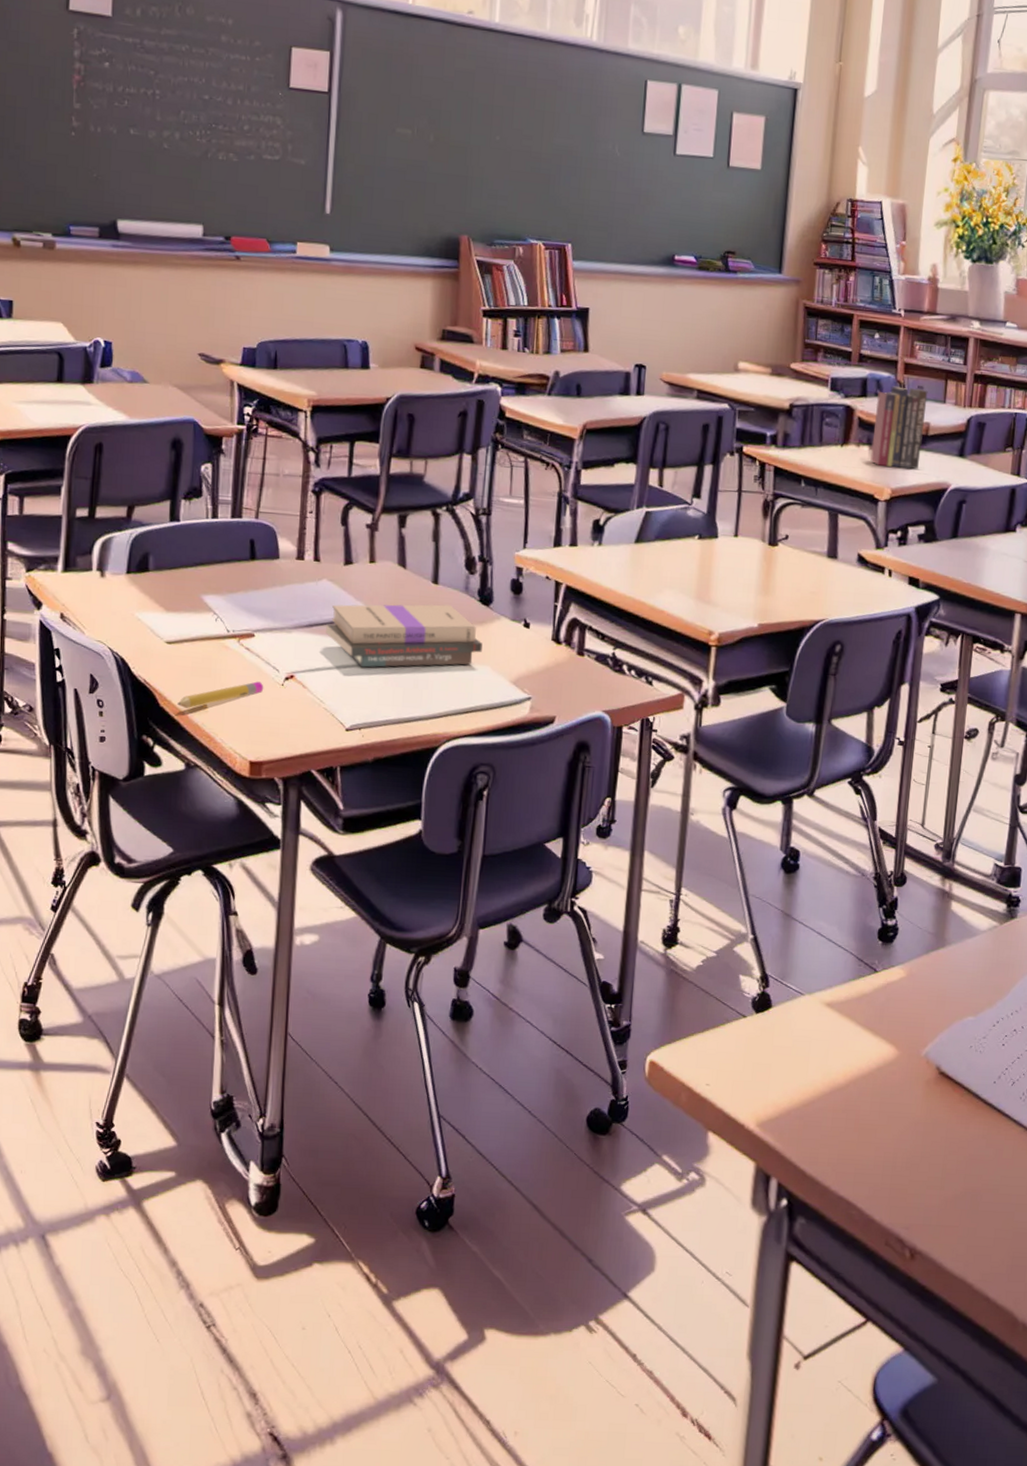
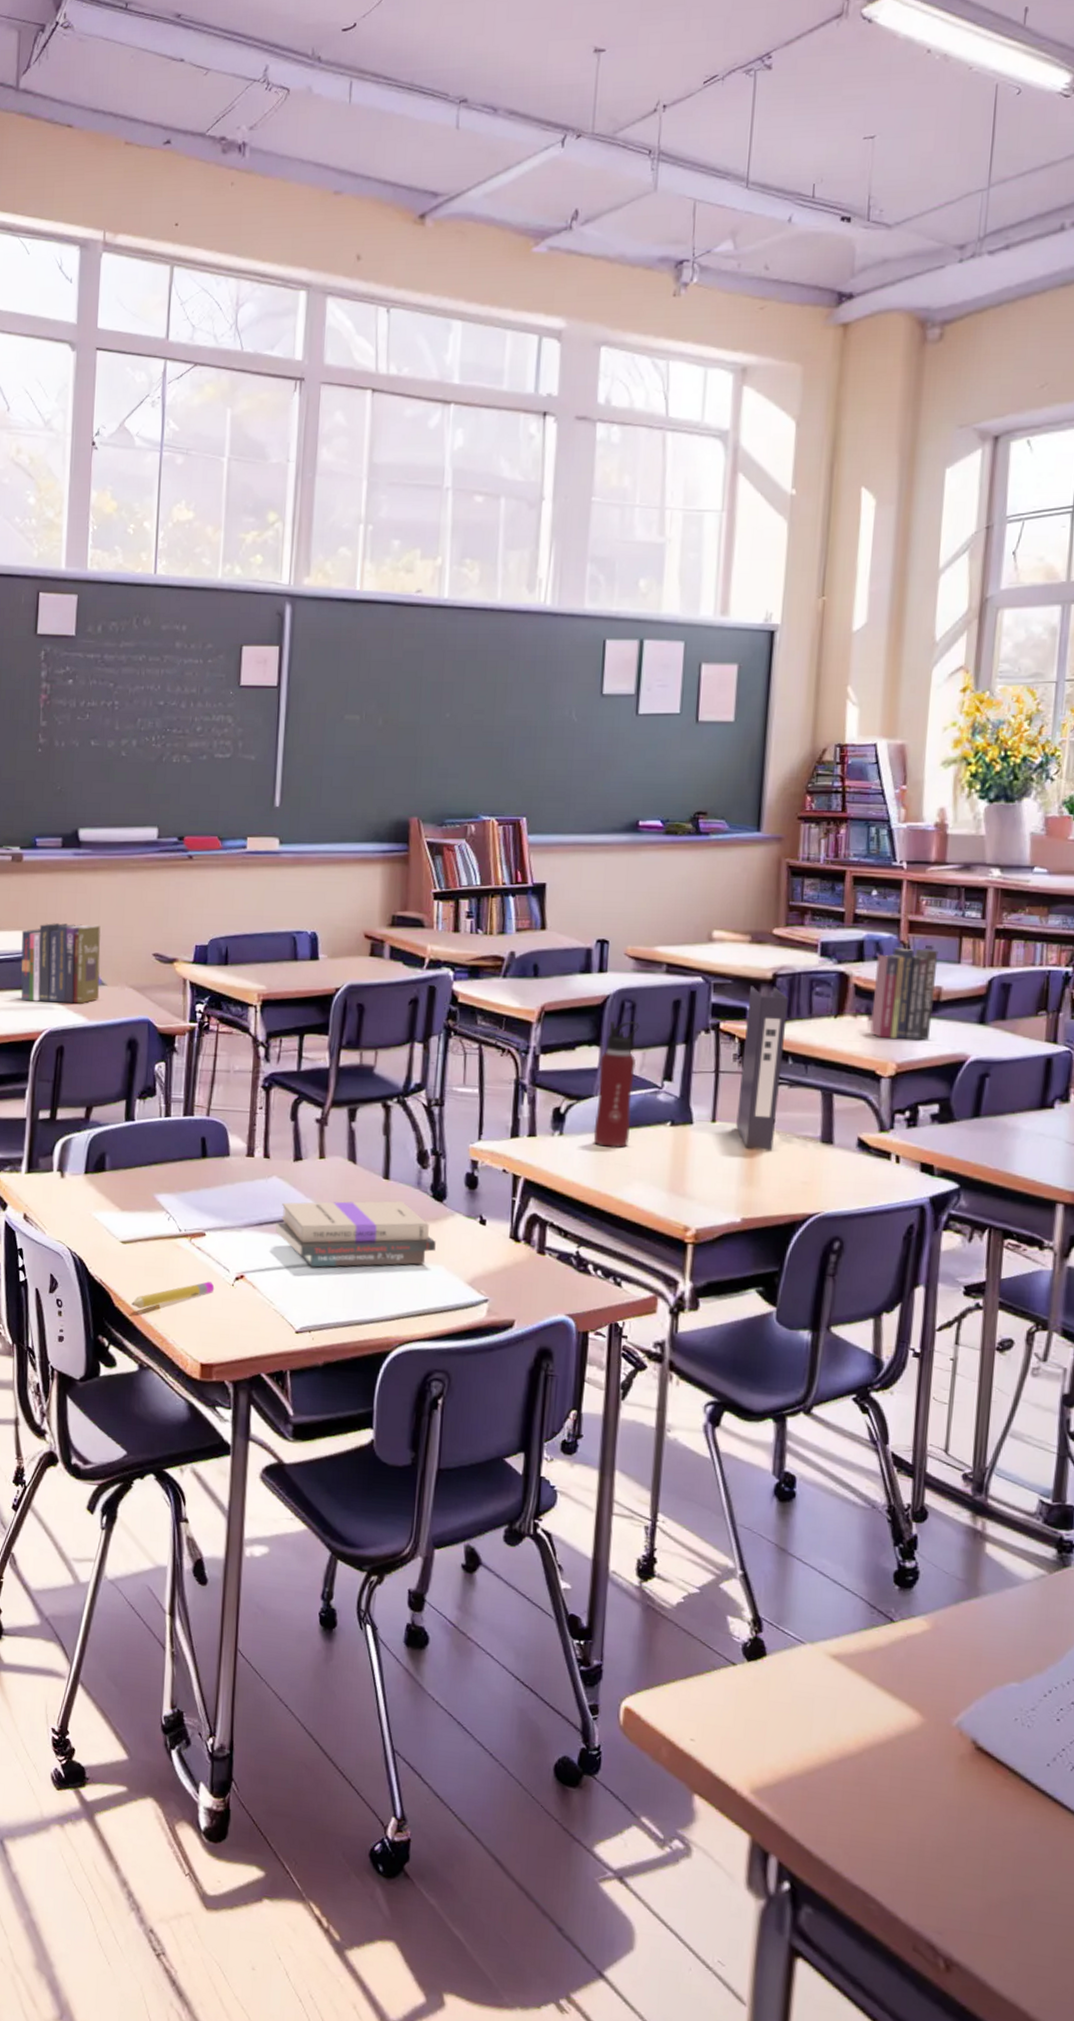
books: none [54,315,142,401] -> present [20,923,101,1004]
water bottle: none [629,441,672,558] -> present [593,1021,639,1148]
binder: none [755,414,803,563] -> present [736,986,788,1150]

